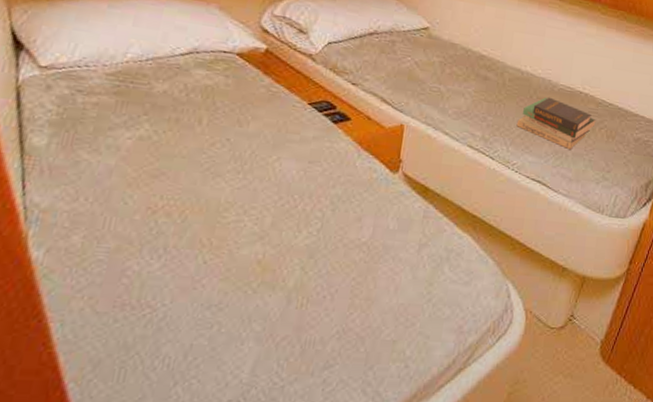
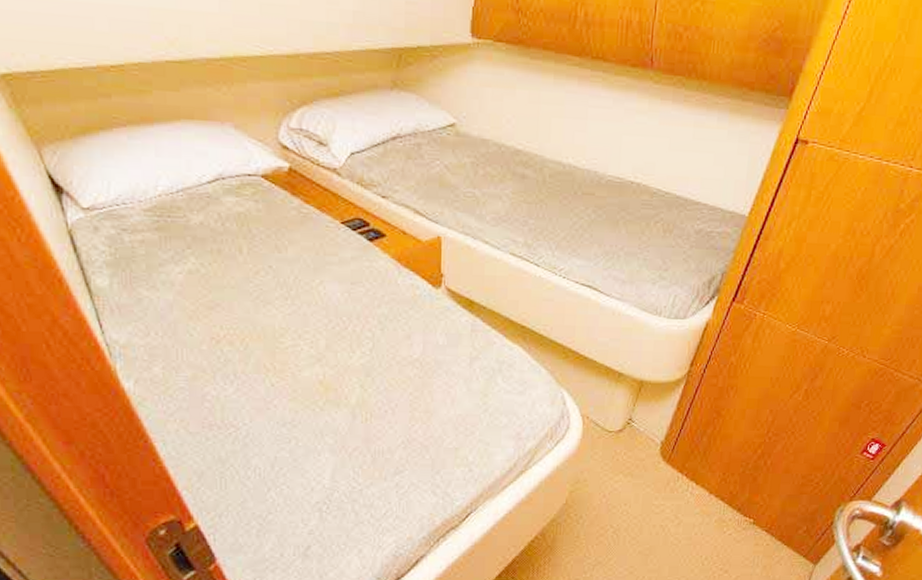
books: present [516,97,596,149] -> none [561,191,651,248]

